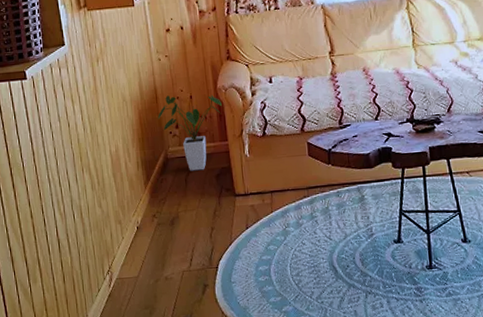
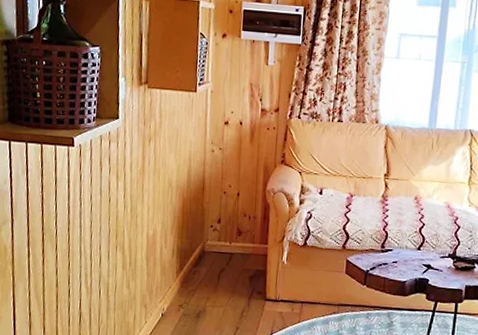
house plant: present [157,95,222,171] -> none [201,188,268,269]

